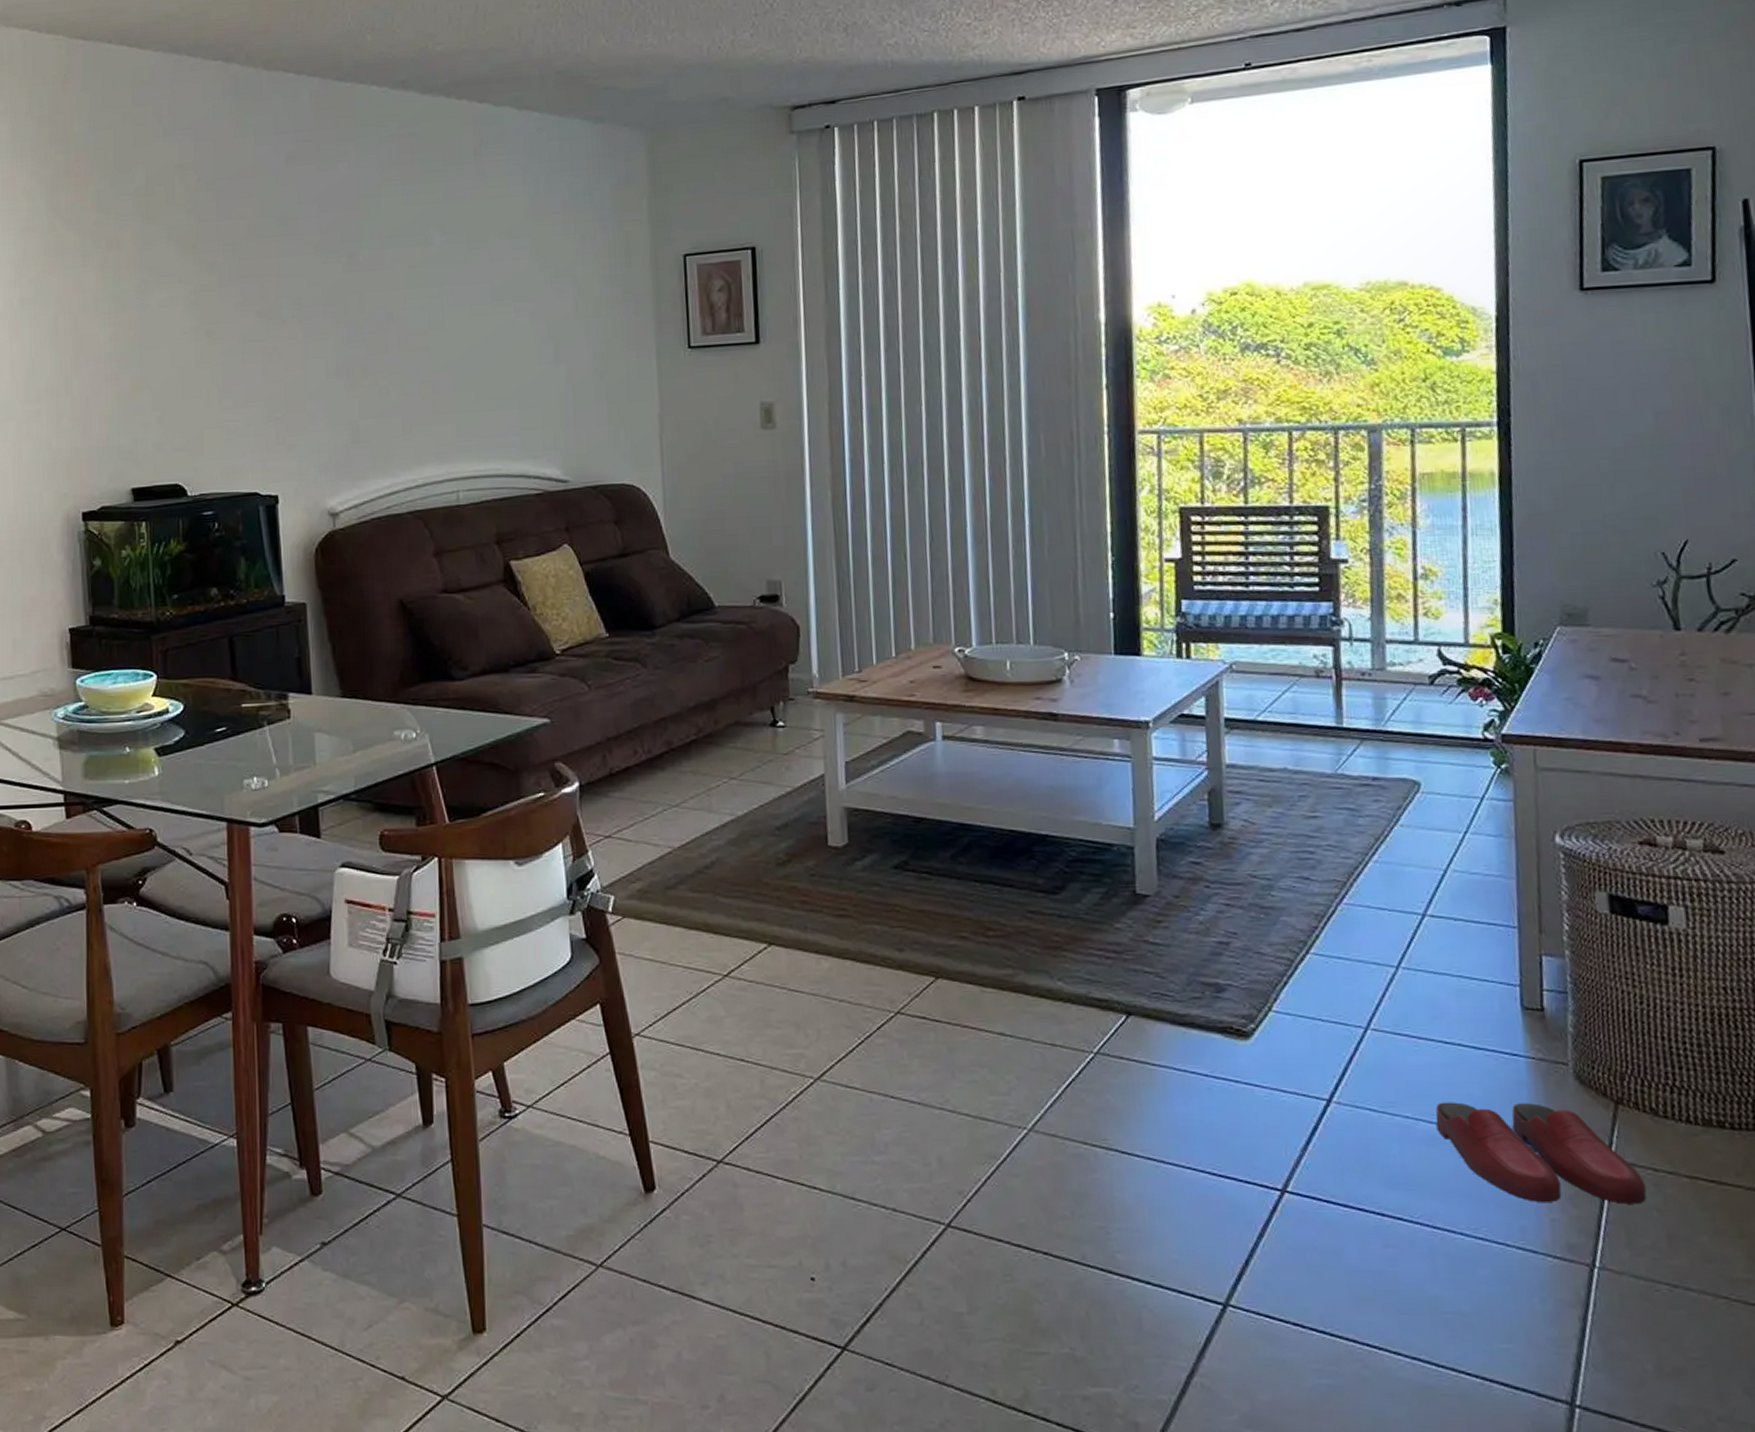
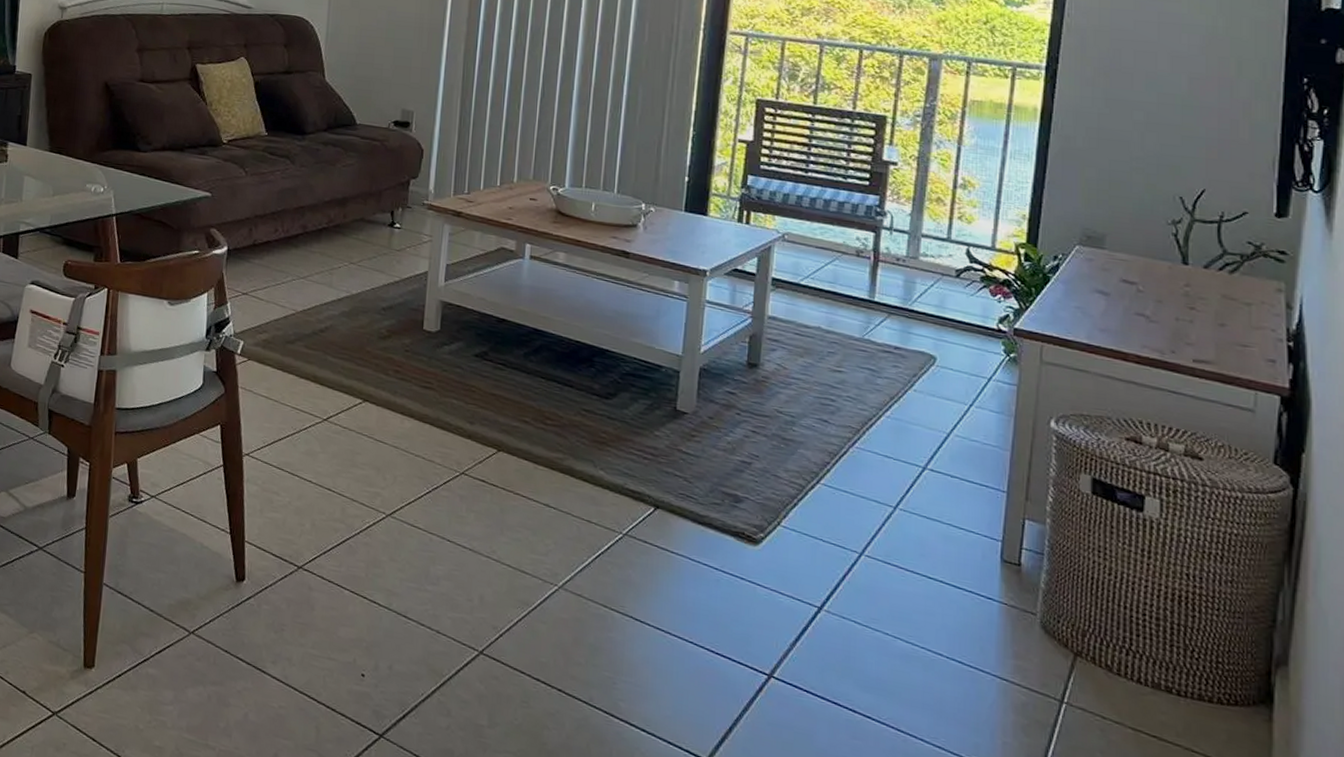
slippers: present [1435,1102,1647,1204] -> none [911,627,1092,744]

